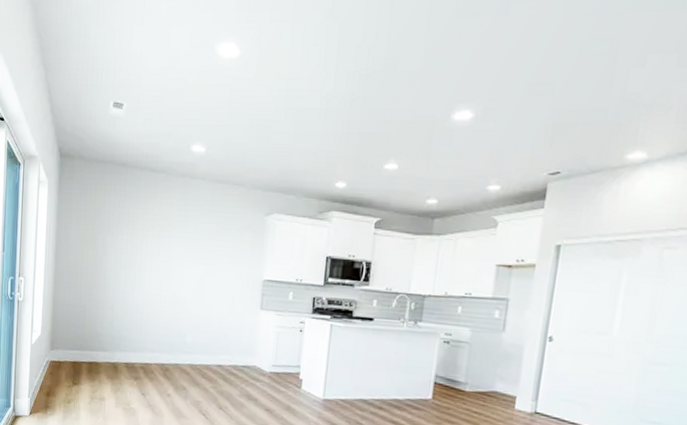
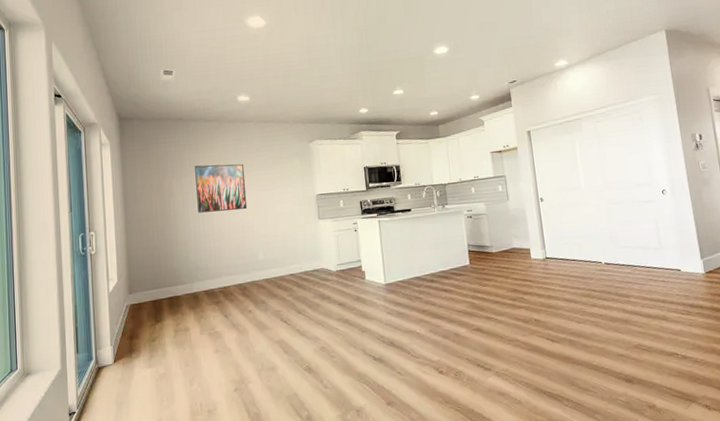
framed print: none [130,223,187,283] -> present [195,163,248,213]

